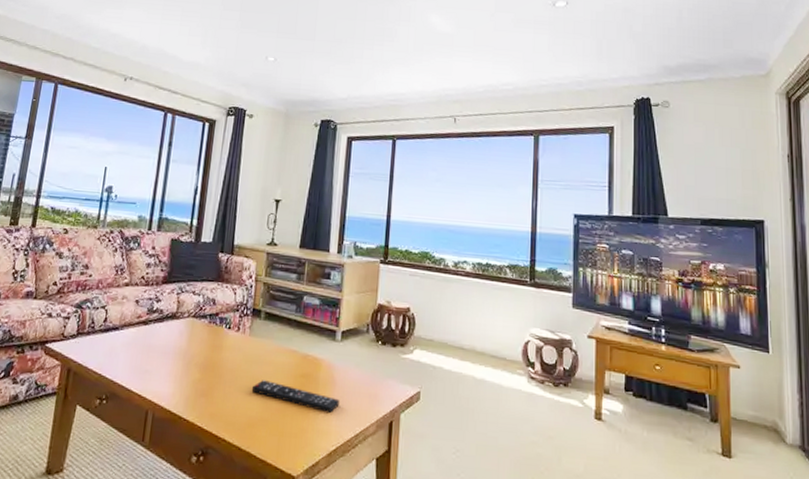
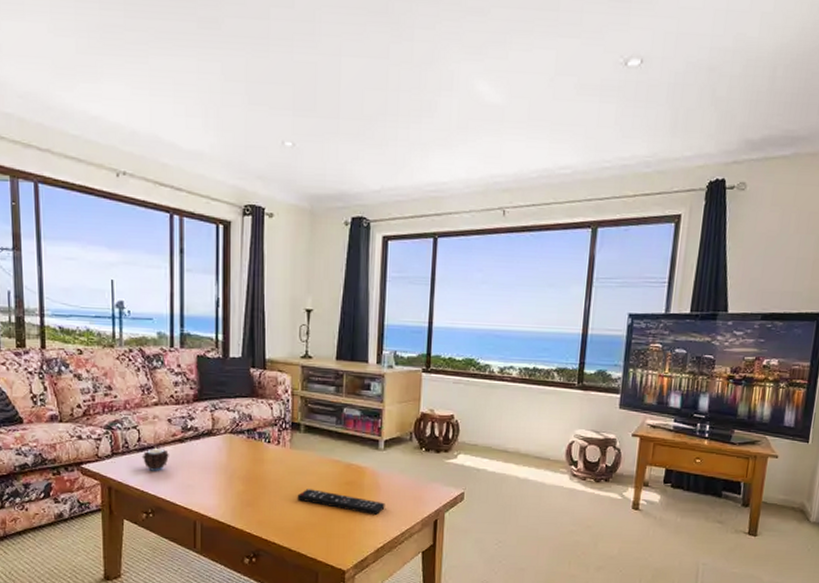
candle: none [105,329,132,354] -> present [141,447,169,471]

